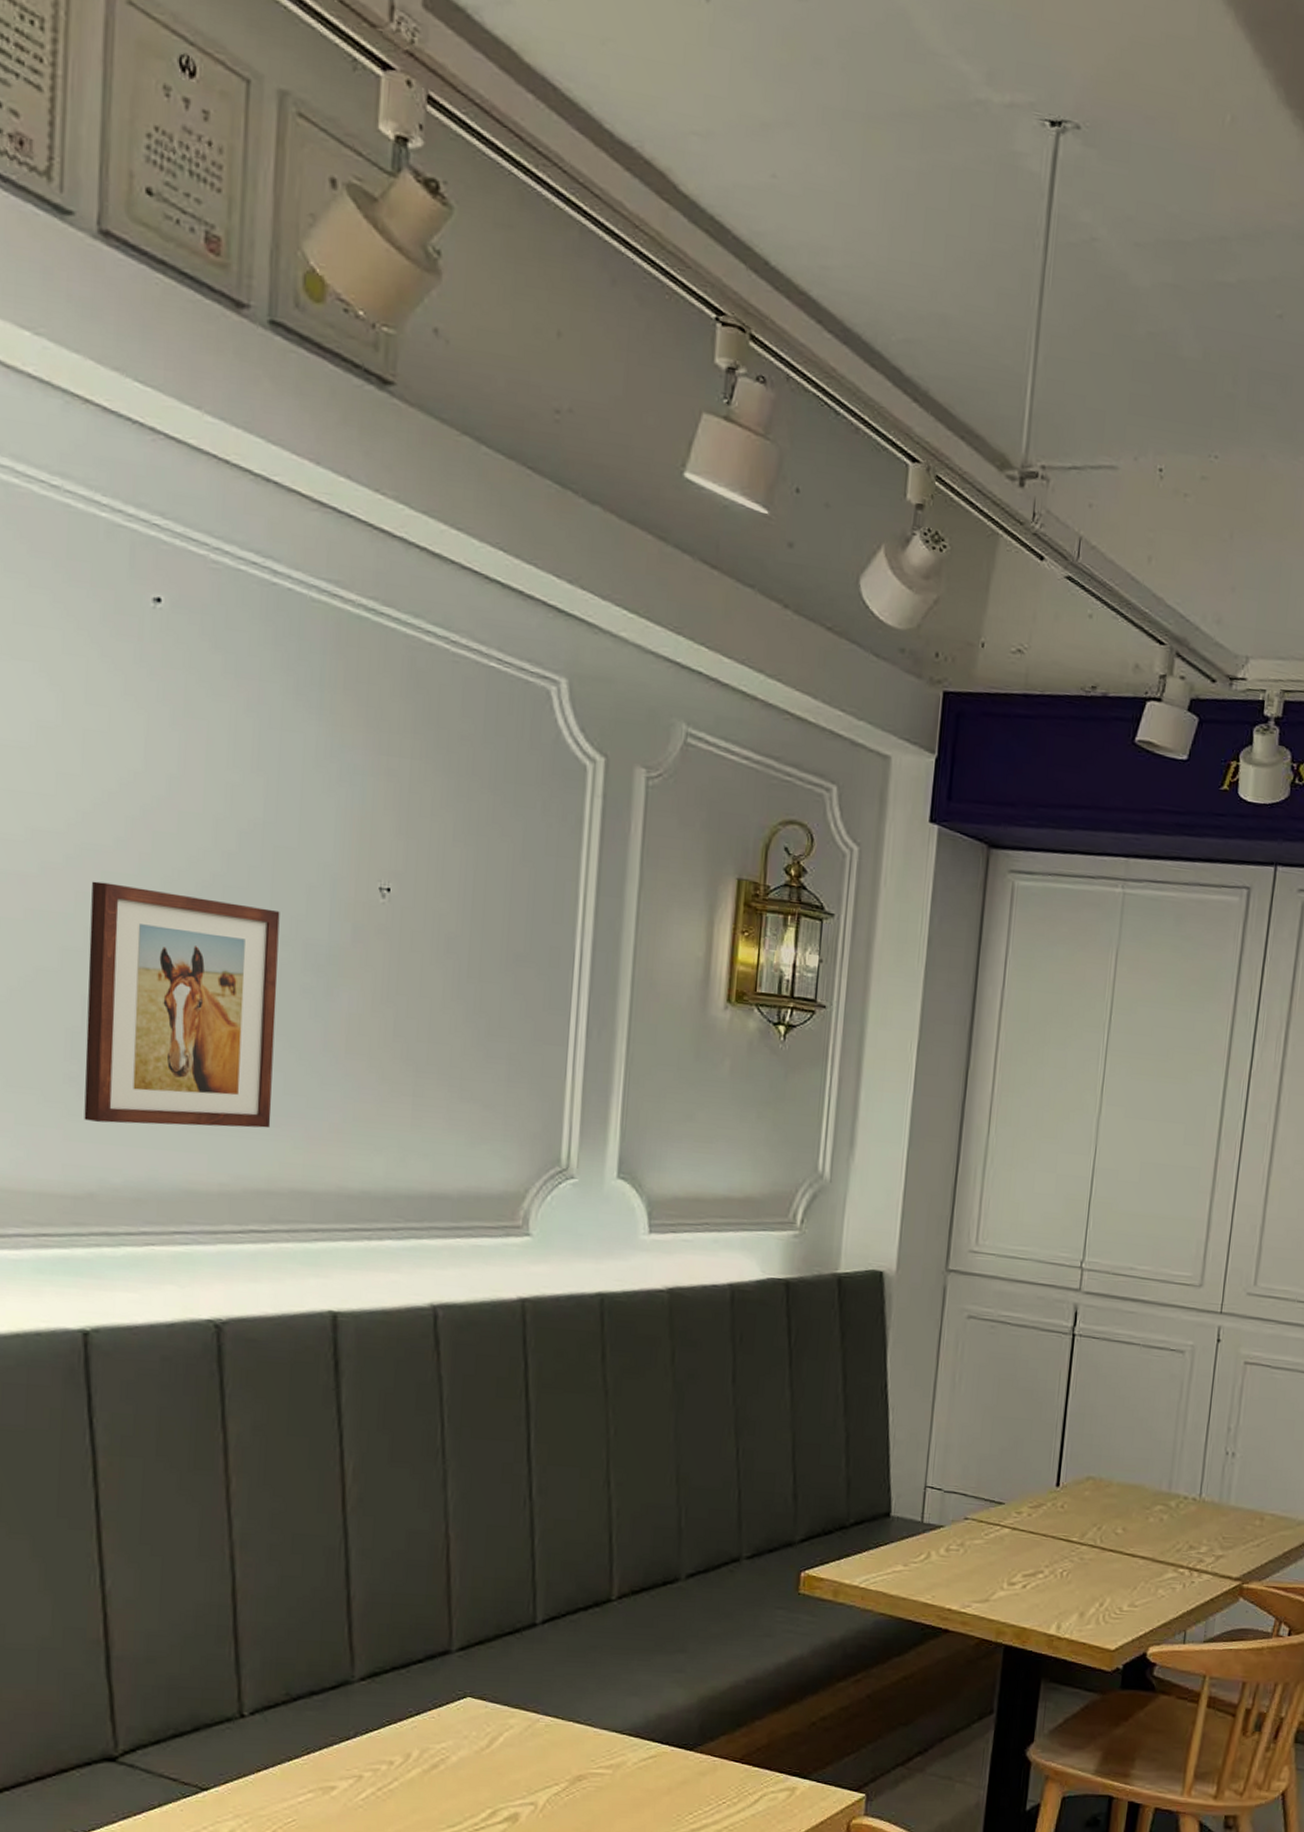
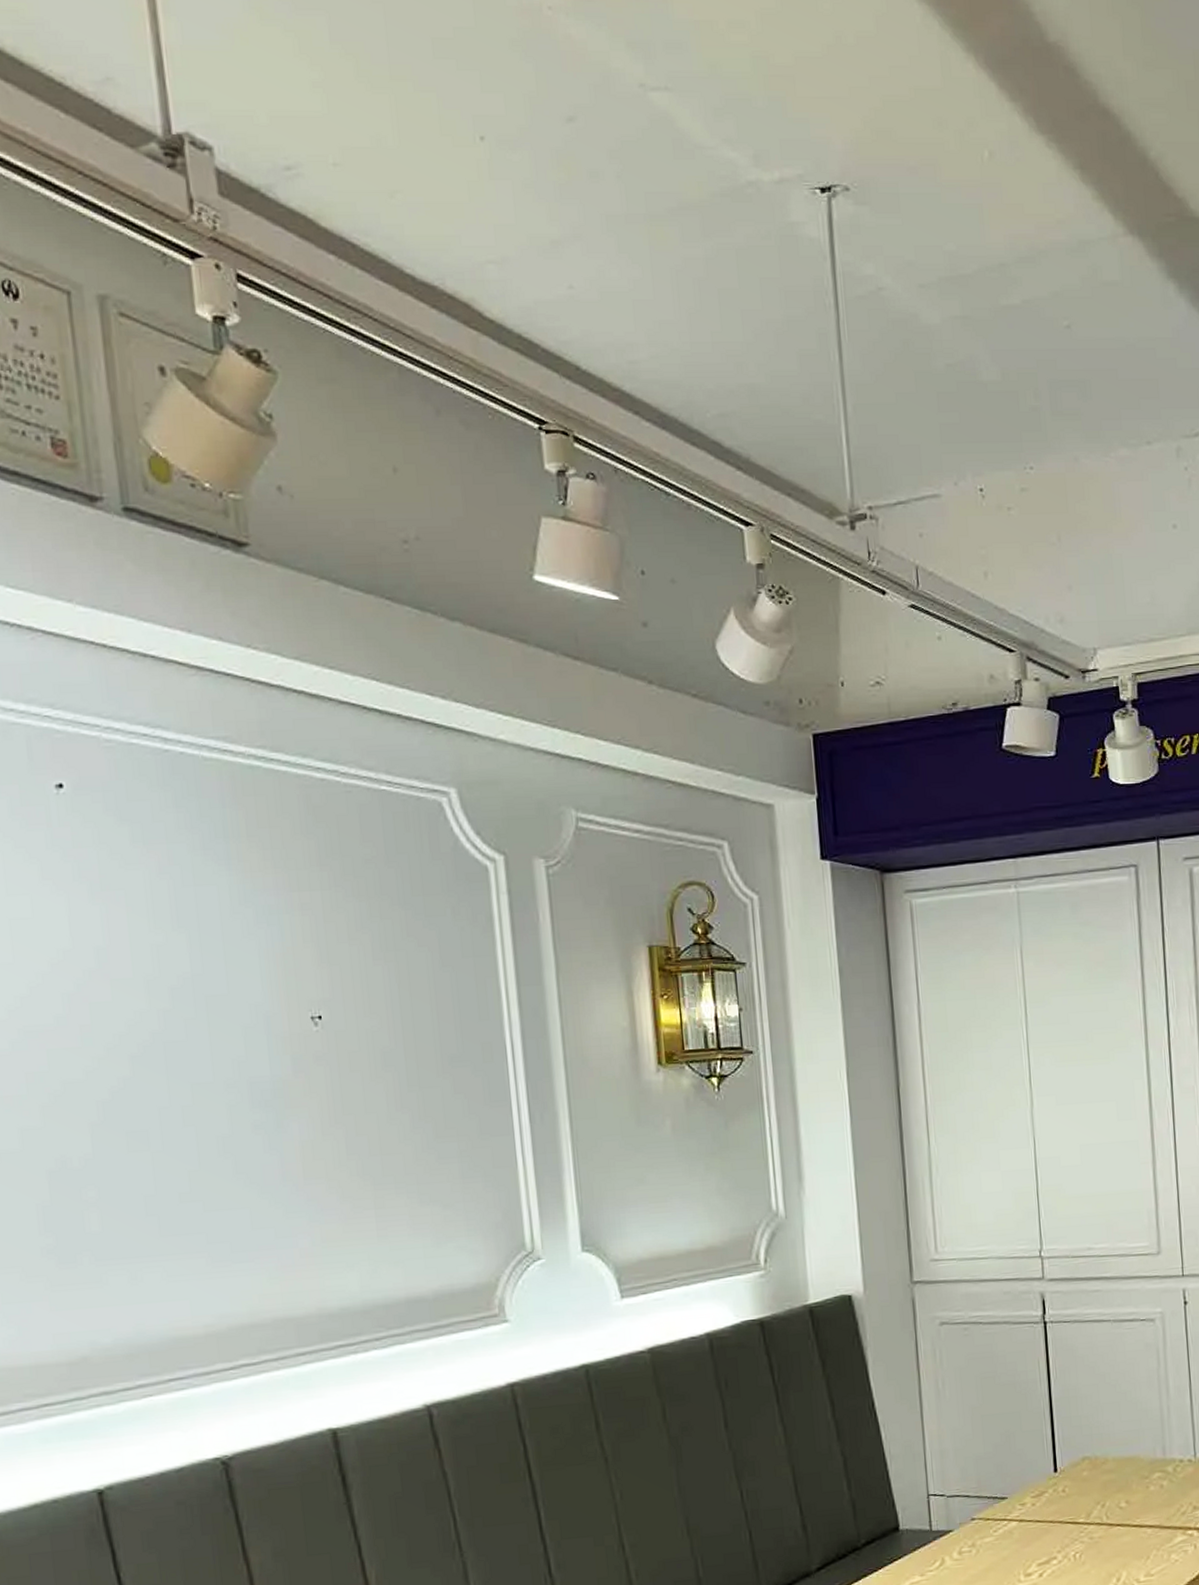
wall art: present [84,881,280,1129] -> none [40,1056,245,1289]

